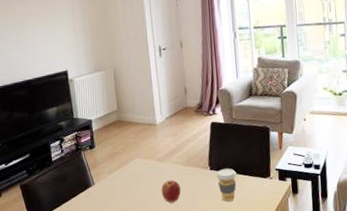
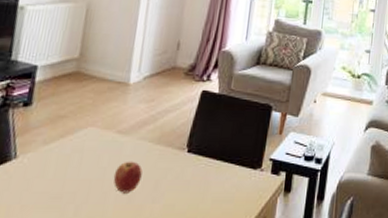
coffee cup: present [216,168,237,202] -> none [193,152,221,196]

